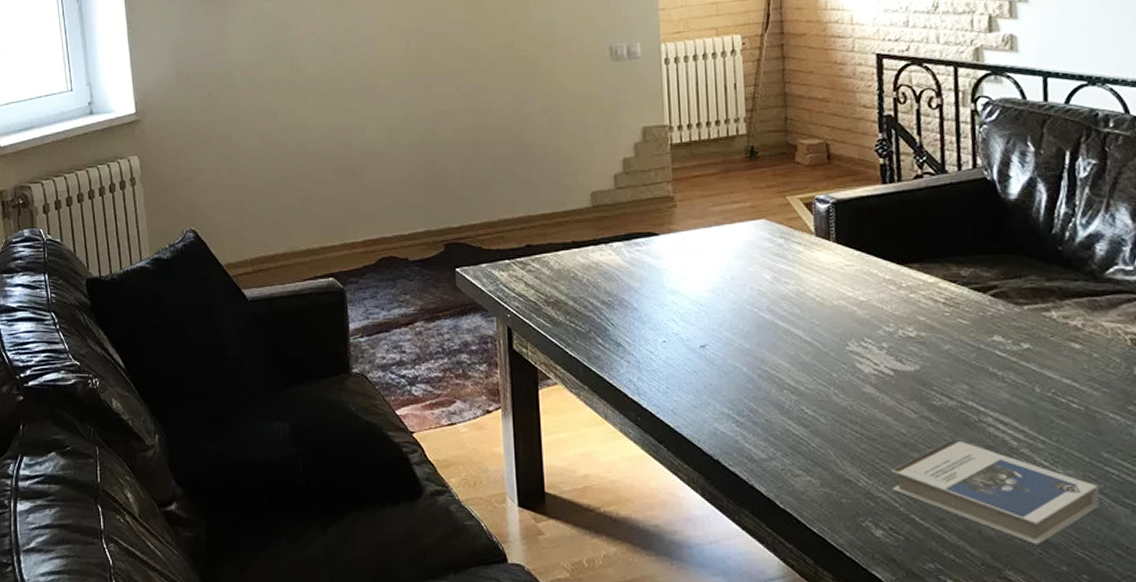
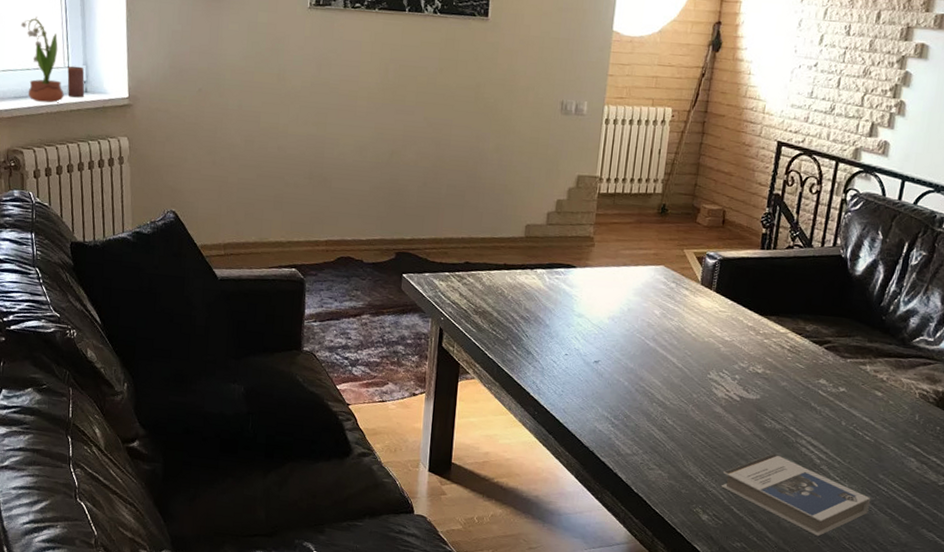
potted flower: none [21,42,69,132] -> present [20,16,64,104]
candle: none [71,88,90,122] -> present [67,65,85,98]

